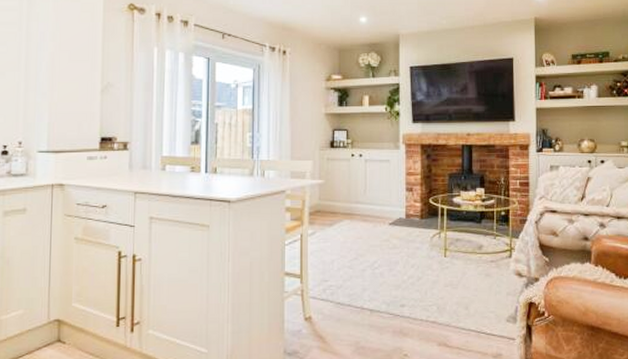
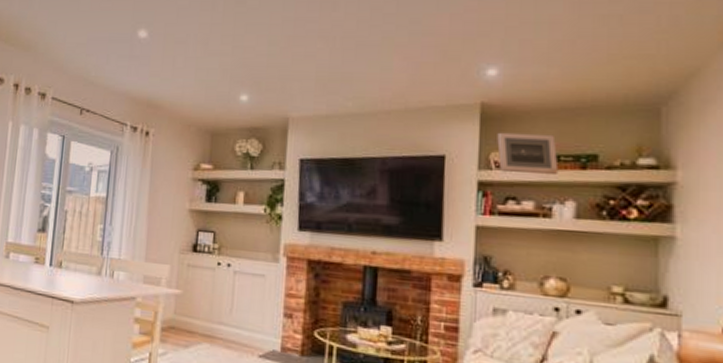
picture frame: none [546,39,586,68] -> present [497,132,559,174]

